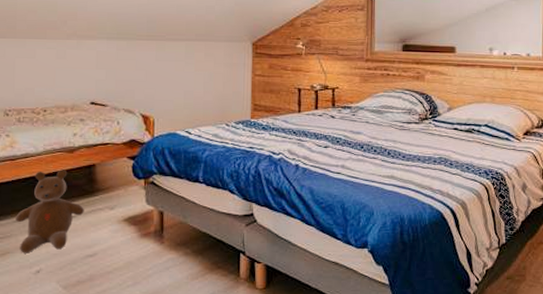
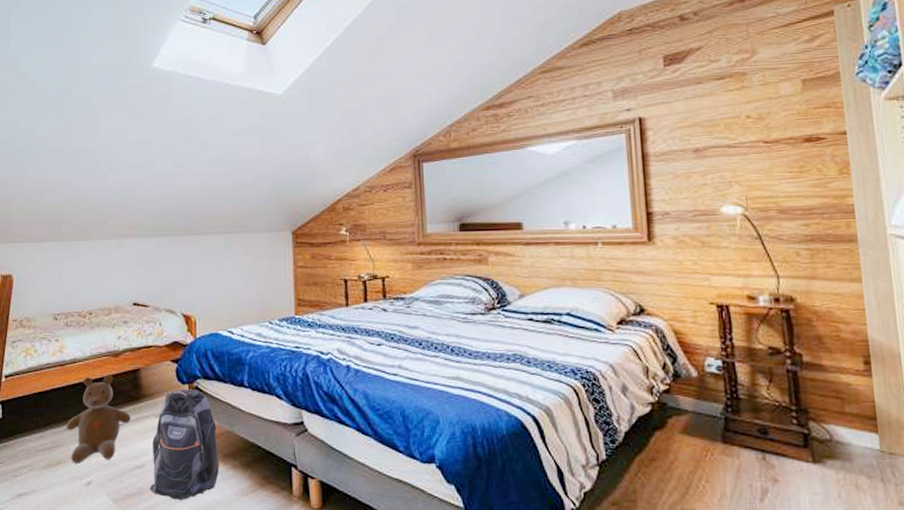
backpack: none [101,184,172,285] -> present [149,390,220,500]

